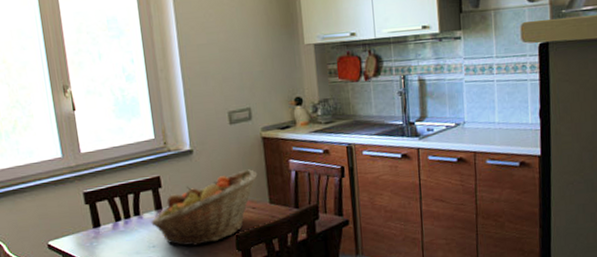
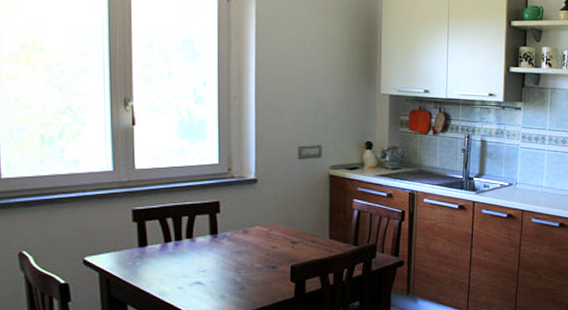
fruit basket: present [151,169,258,246] -> none [204,204,321,274]

